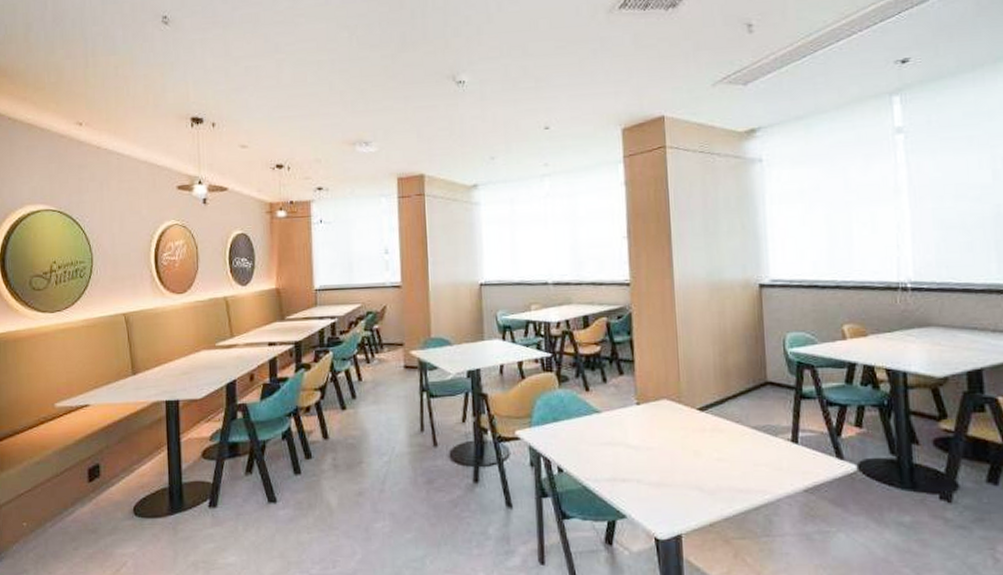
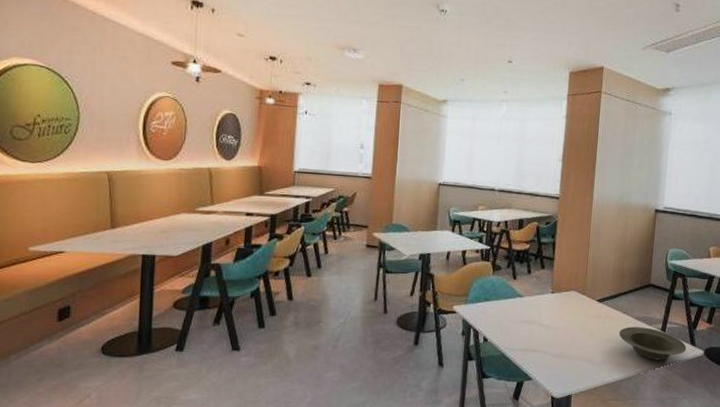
bowl: none [734,439,832,482] -> present [619,326,687,361]

